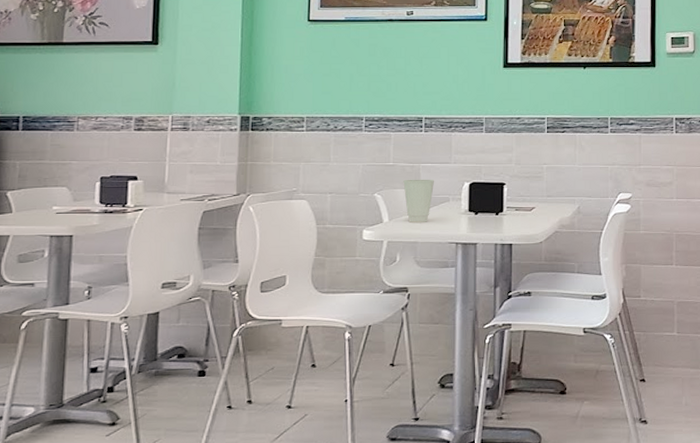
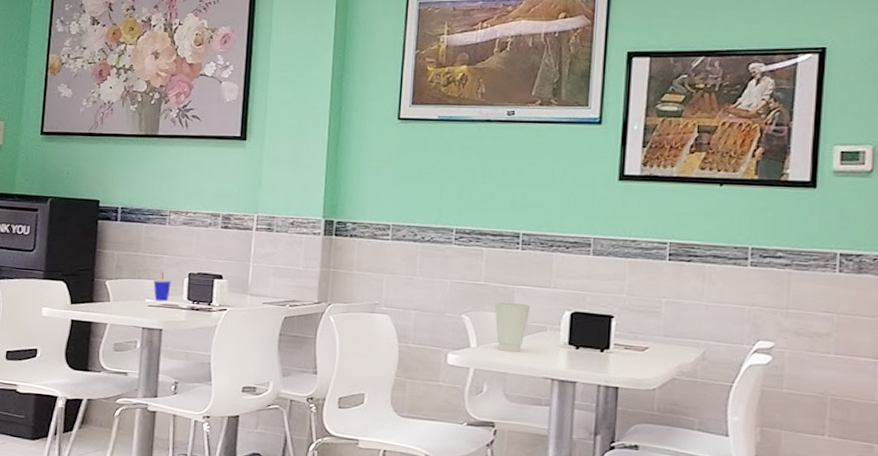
beverage cup: none [61,178,82,208] -> present [153,272,171,302]

